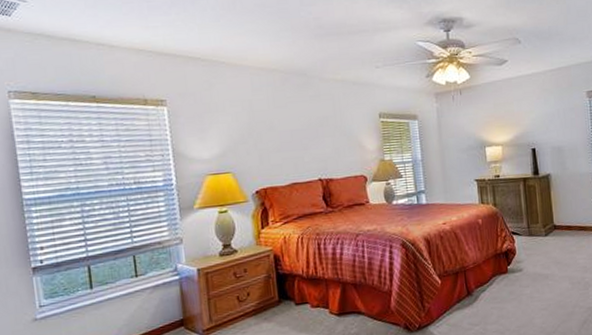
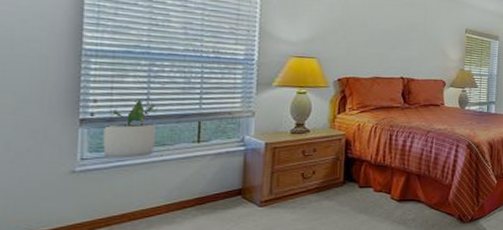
planter: none [53,240,100,303] -> present [103,98,158,159]

